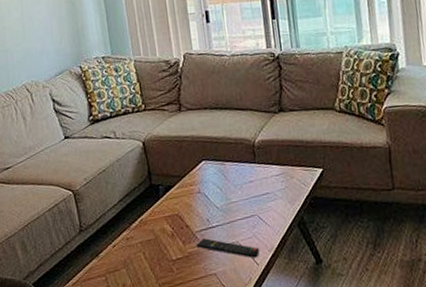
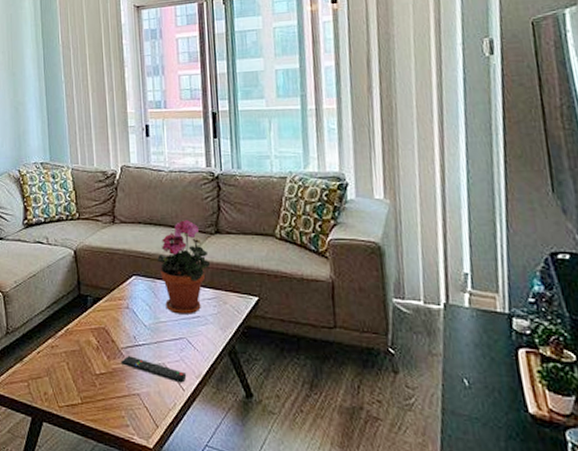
potted plant: none [225,101,277,193] -> present [157,220,211,314]

